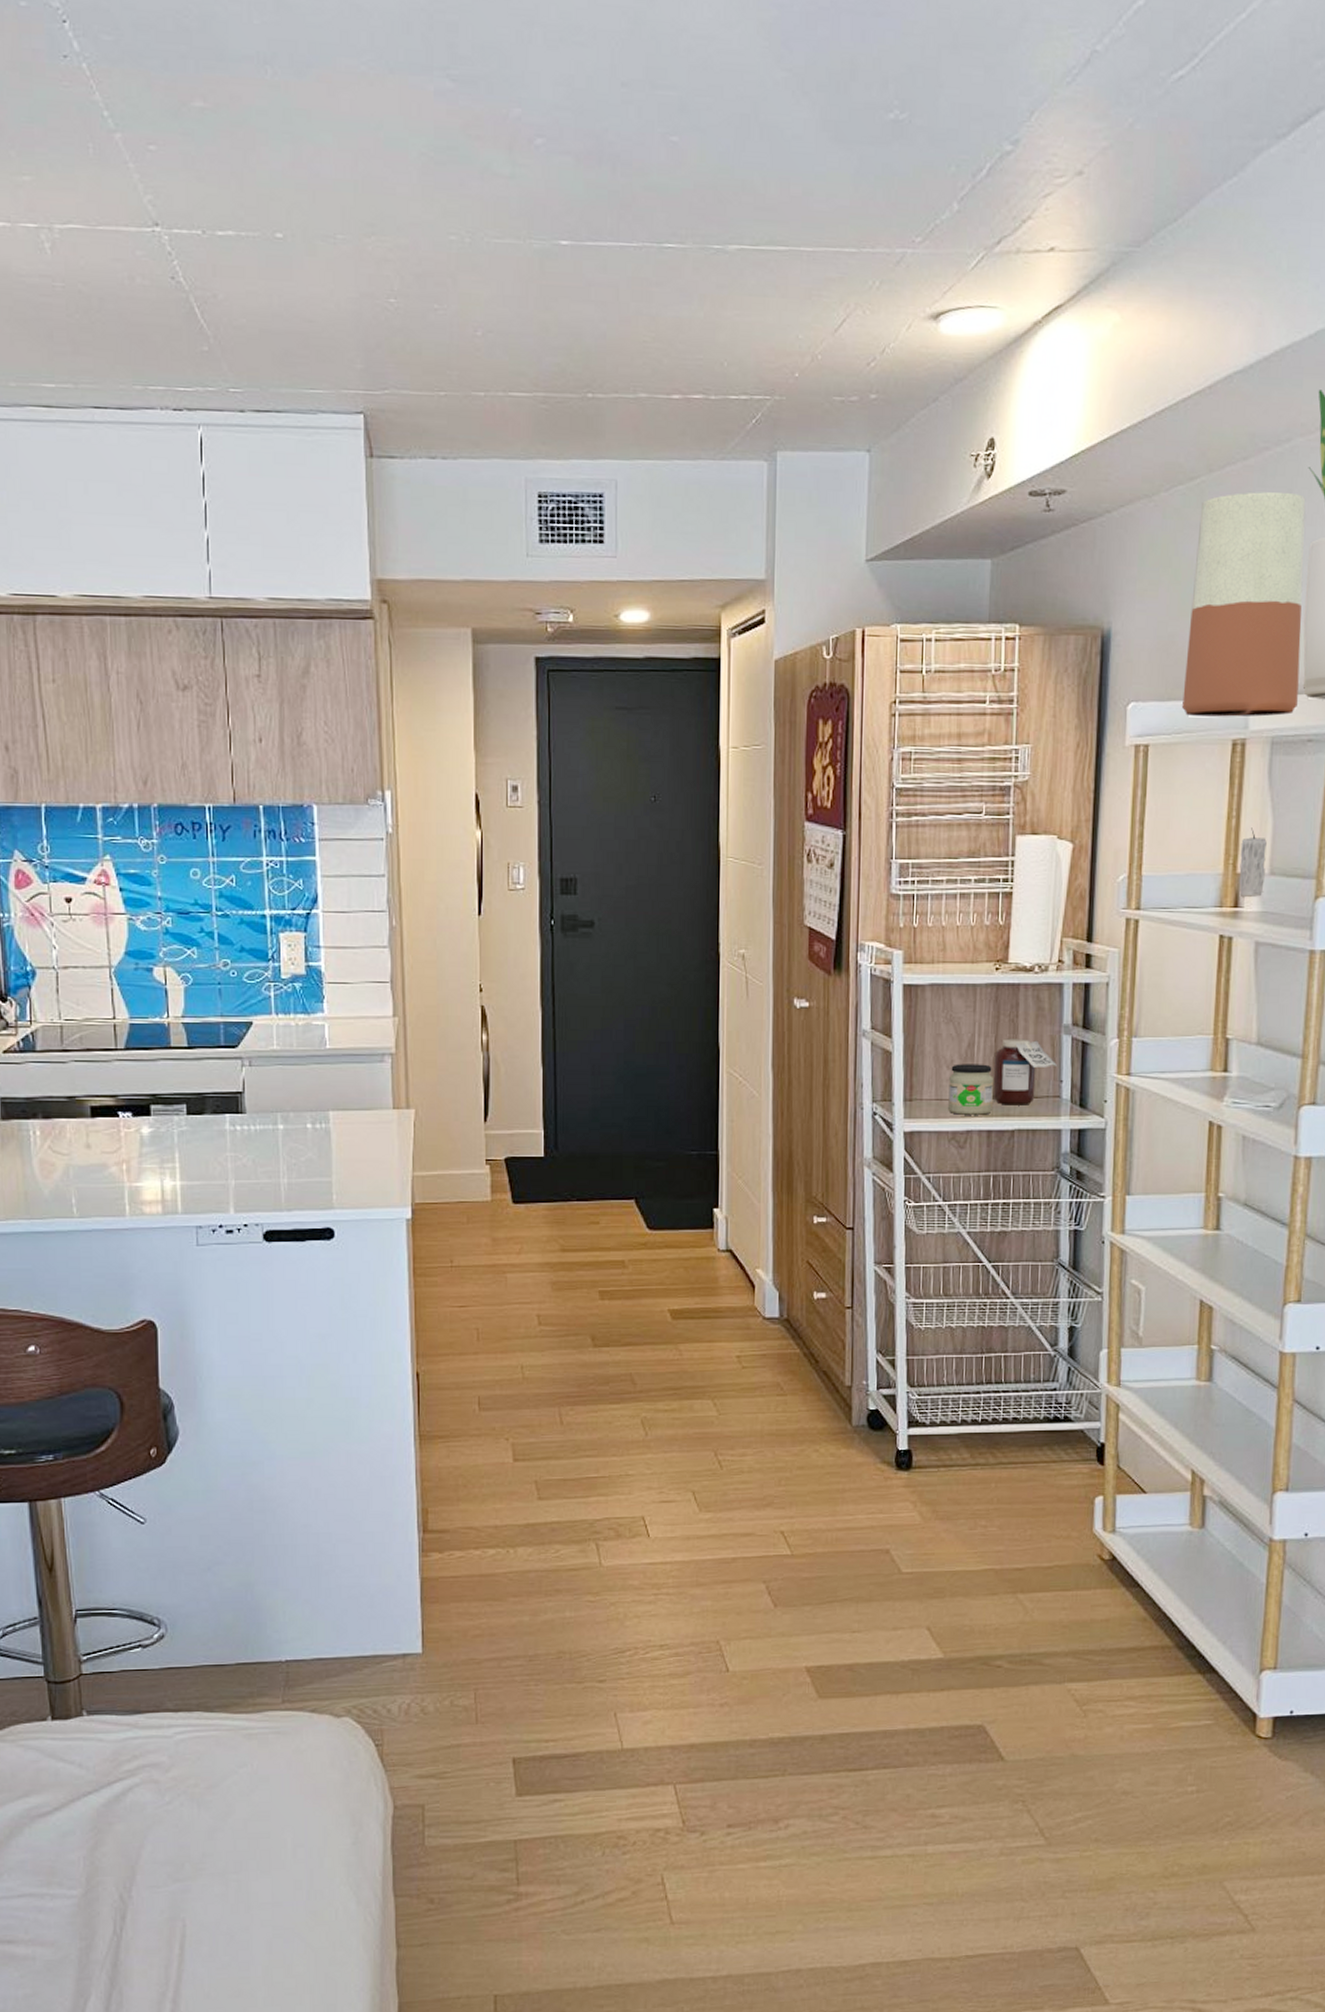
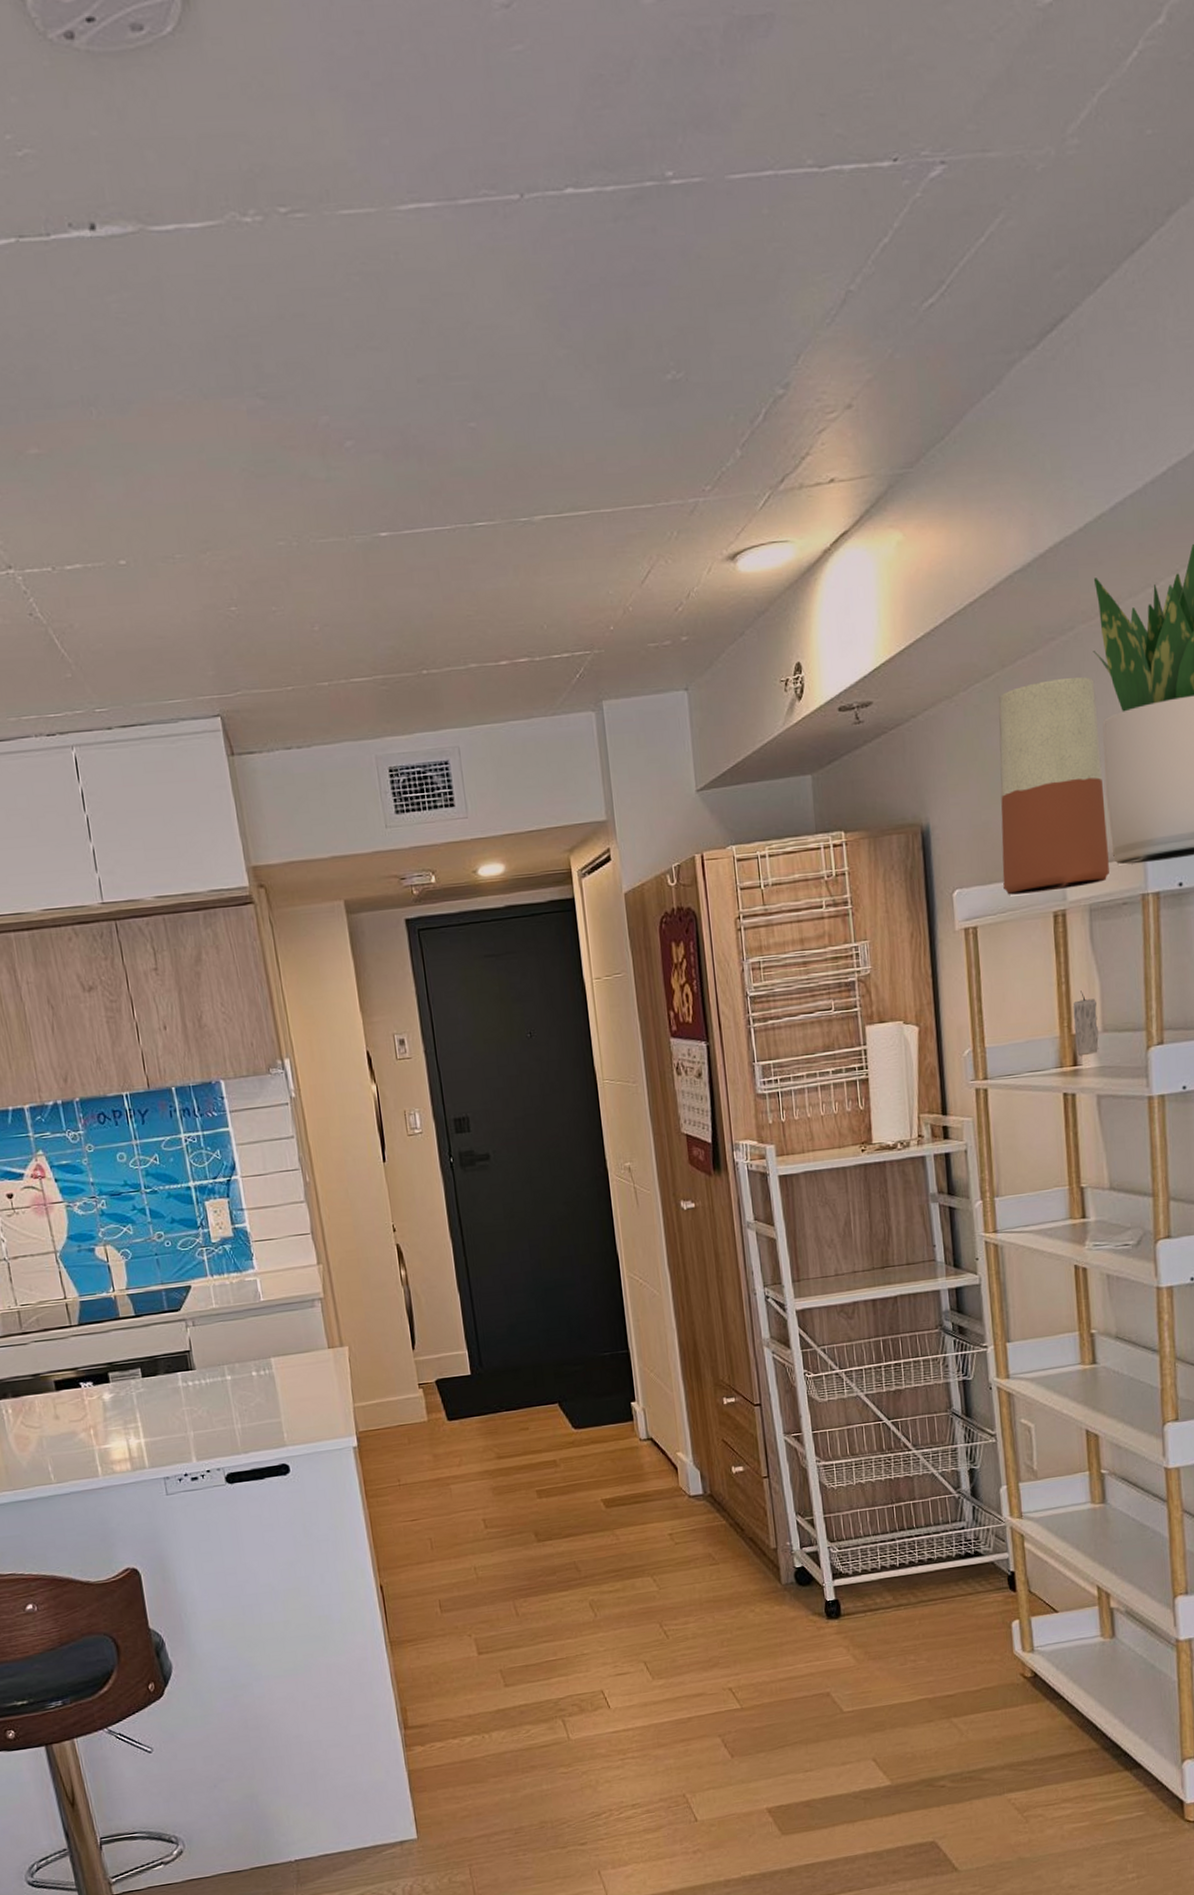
jar: present [948,1064,993,1115] -> none [831,1239,874,1289]
jar: present [992,1038,1058,1105] -> none [870,1211,930,1274]

